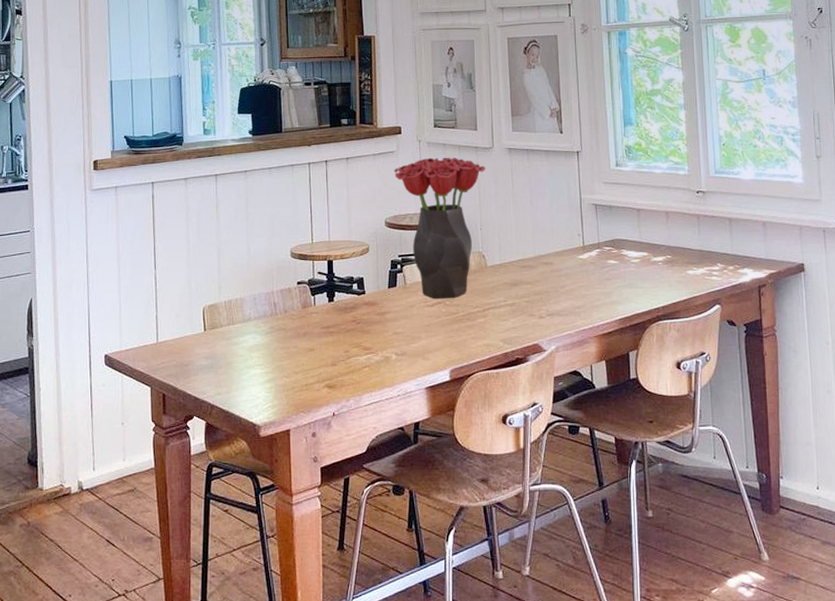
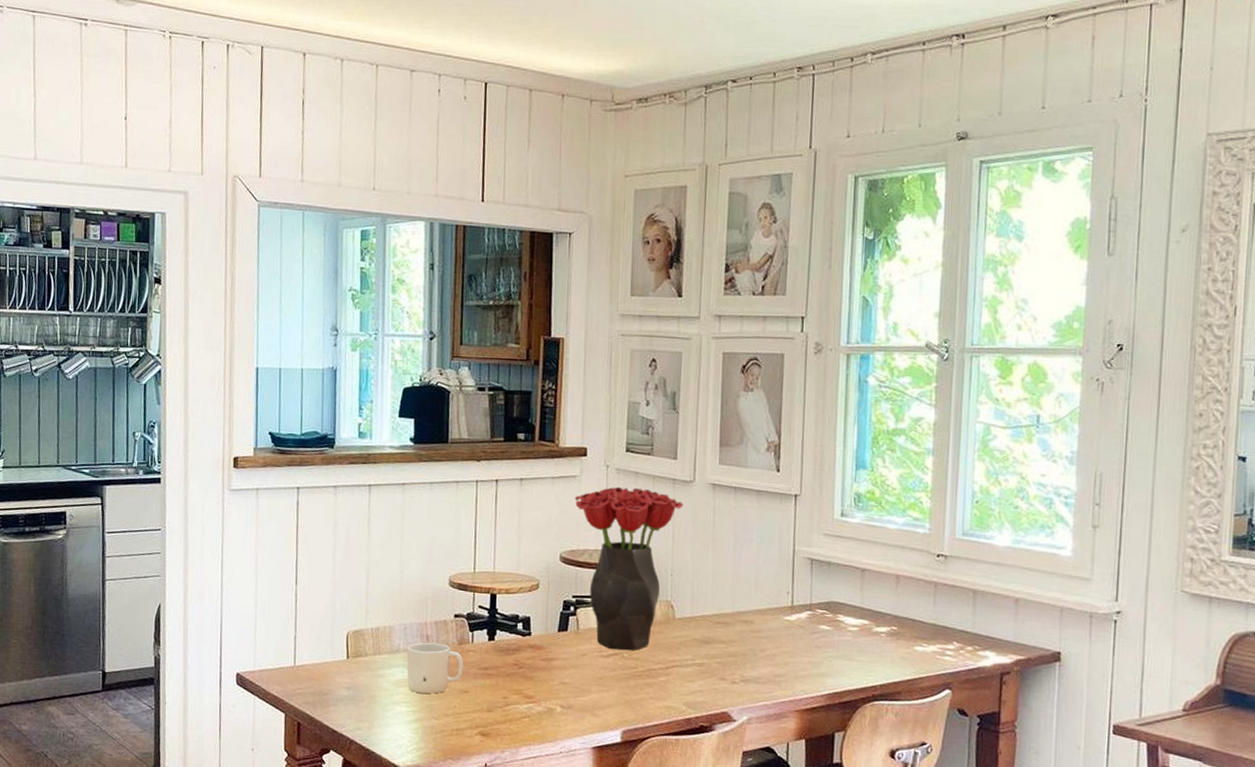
mug: none [257,308,308,356] -> present [406,642,464,694]

